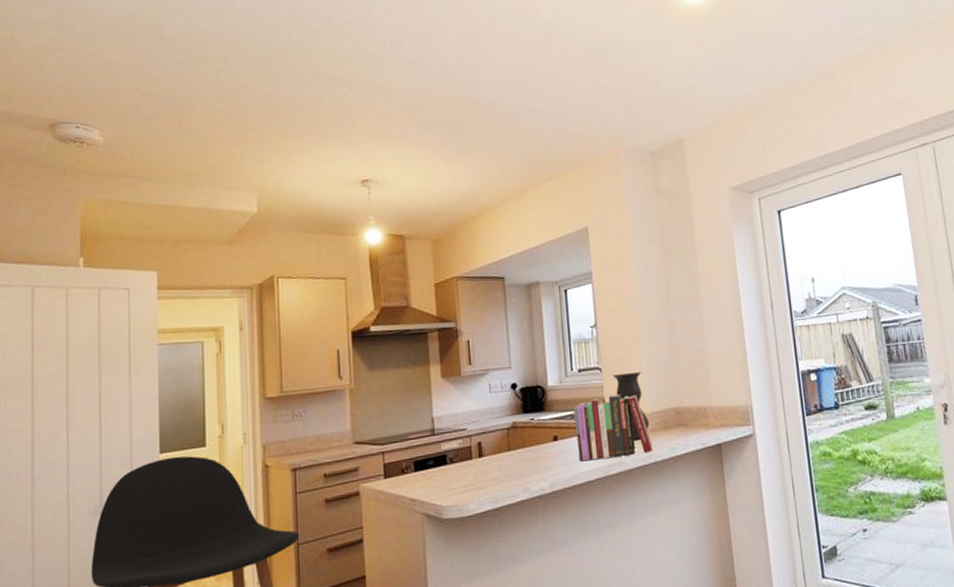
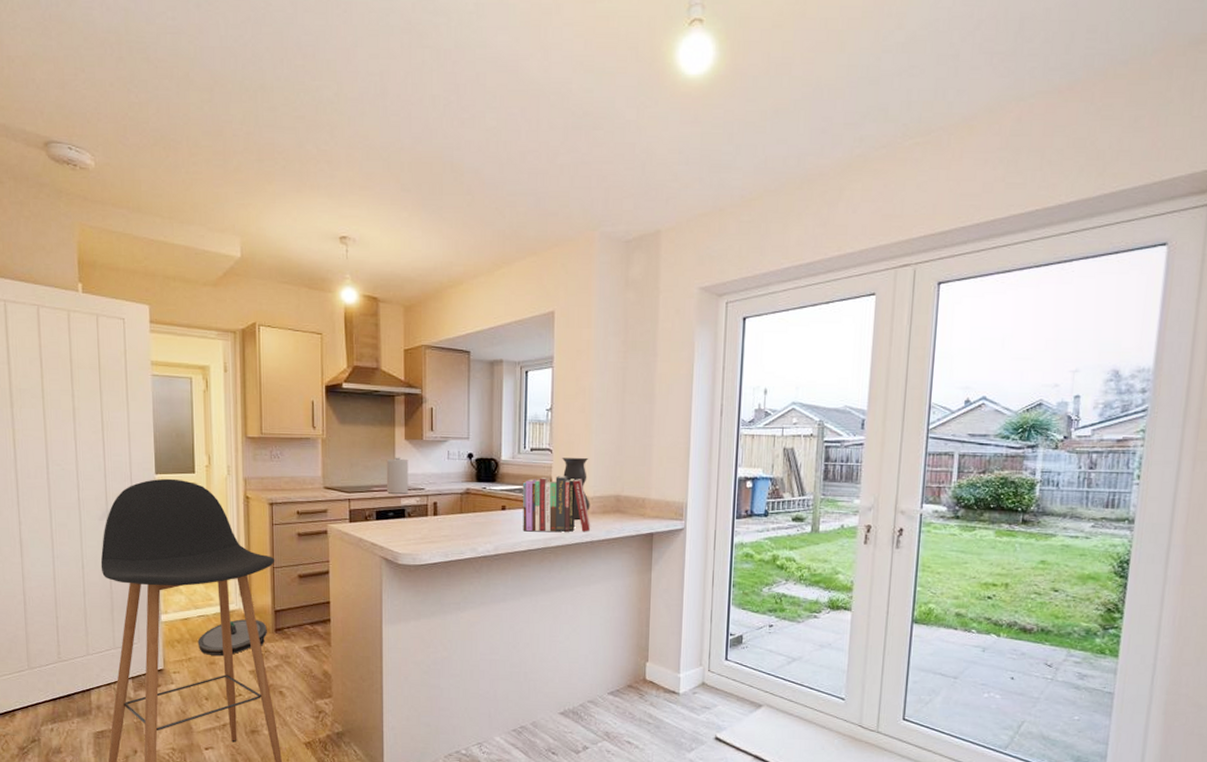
paper towel holder: none [422,398,449,440] -> present [386,457,409,494]

